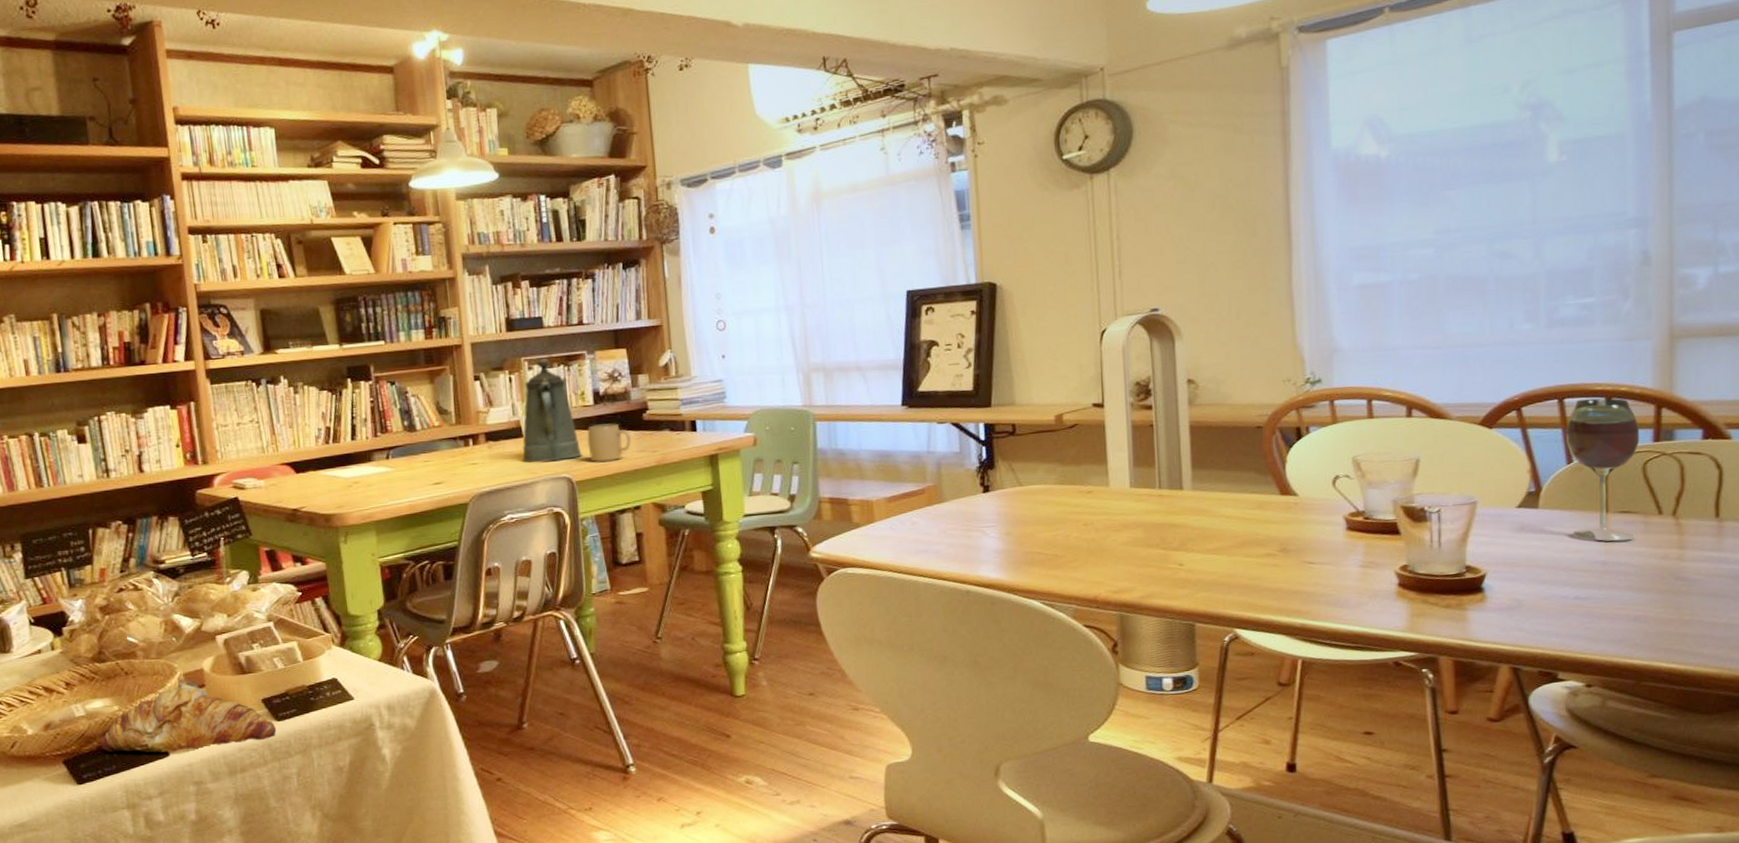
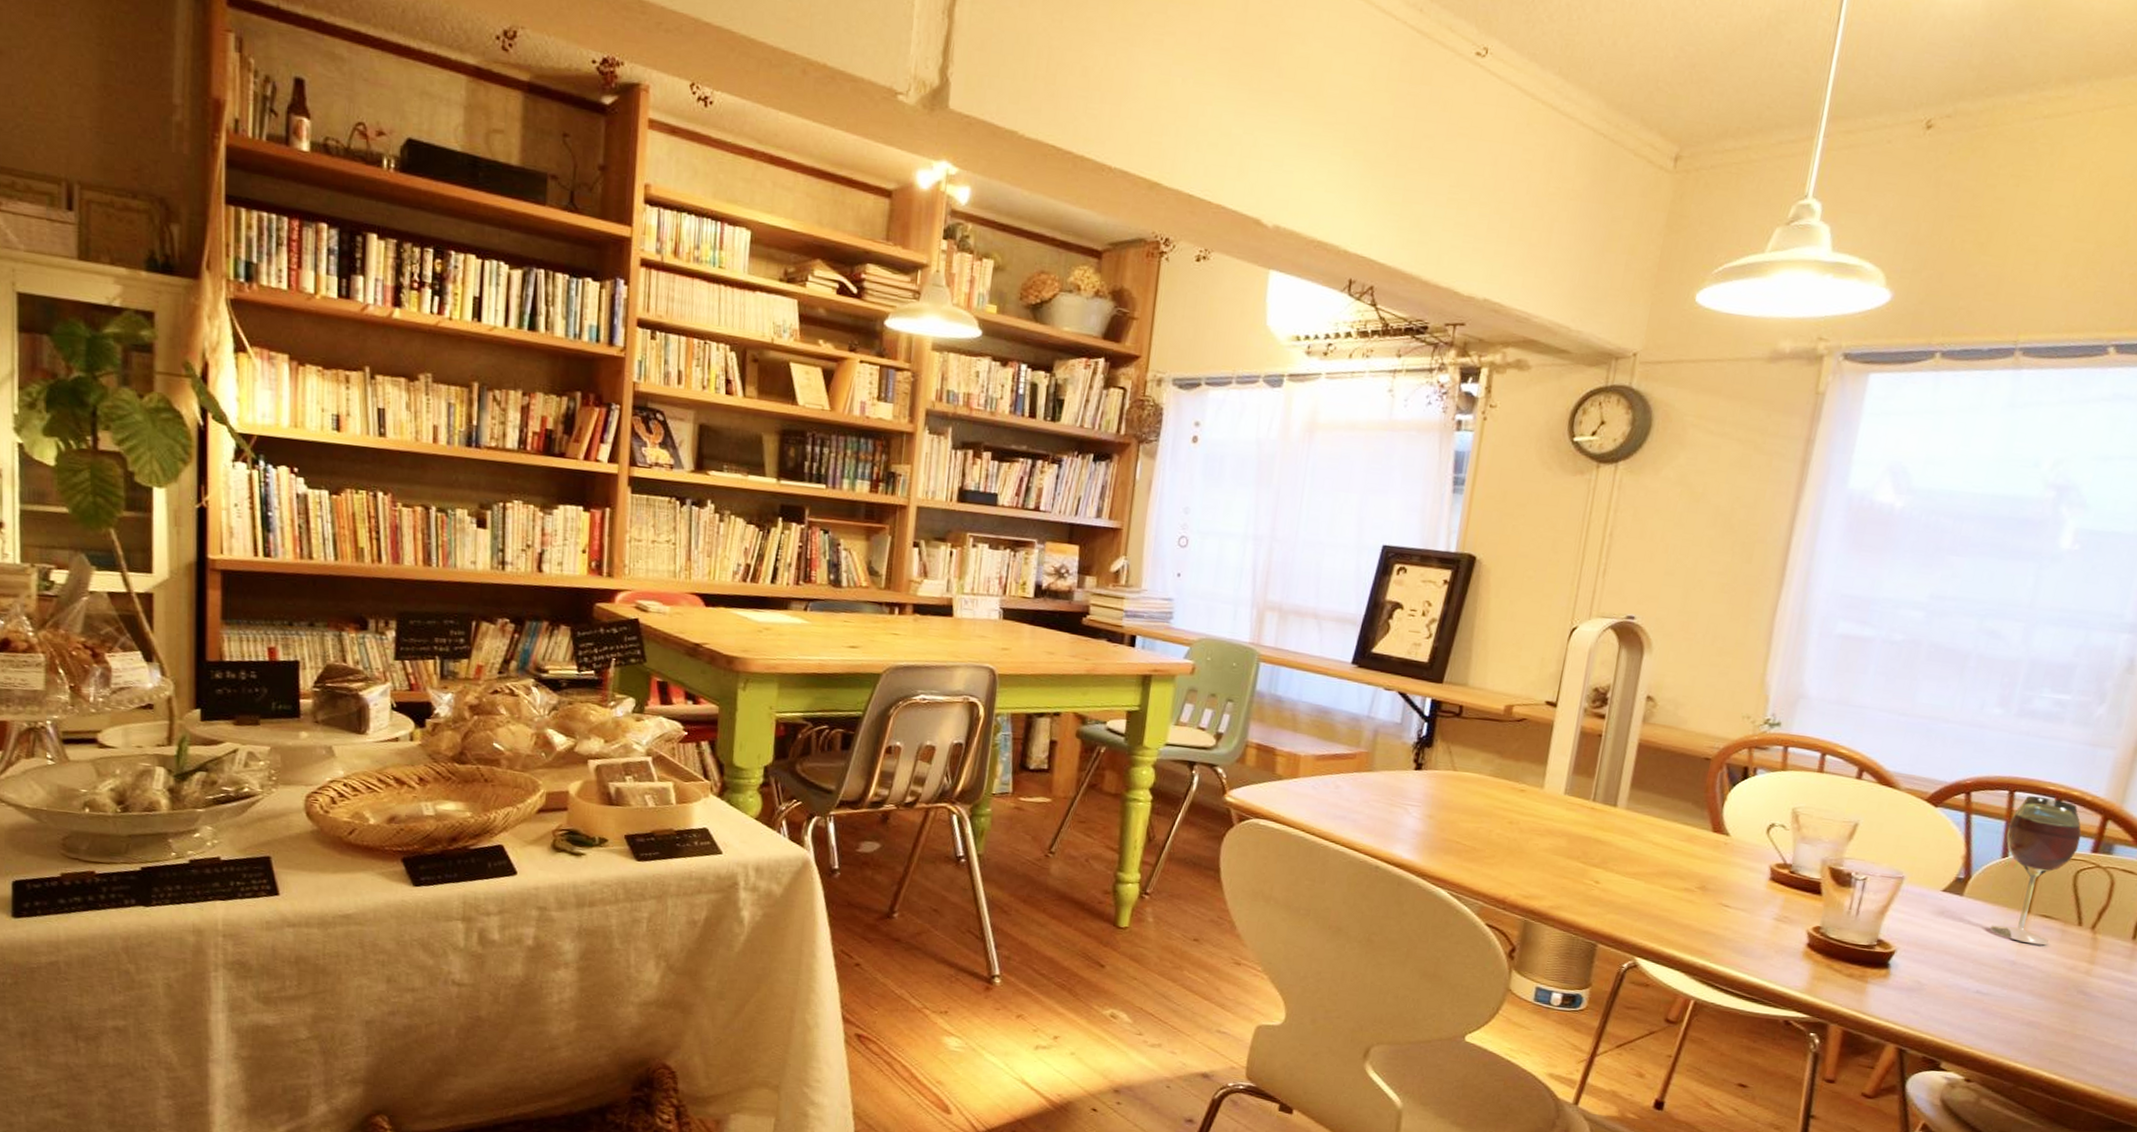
croissant: present [99,676,277,753] -> none [444,795,635,878]
coffee pot: present [522,357,582,463] -> none [947,537,1011,650]
mug: present [587,423,631,462] -> none [1018,619,1066,661]

